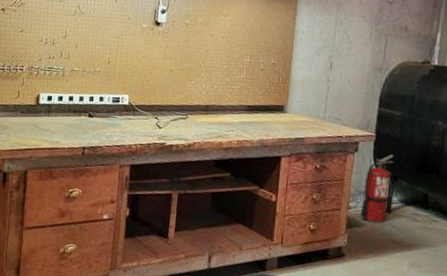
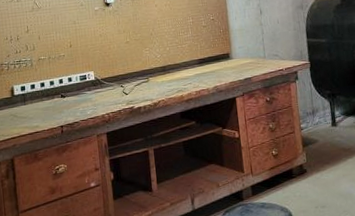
fire extinguisher: present [360,154,394,223] -> none [309,76,334,137]

